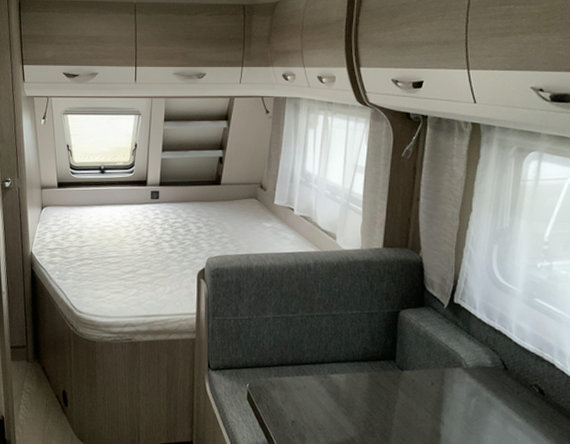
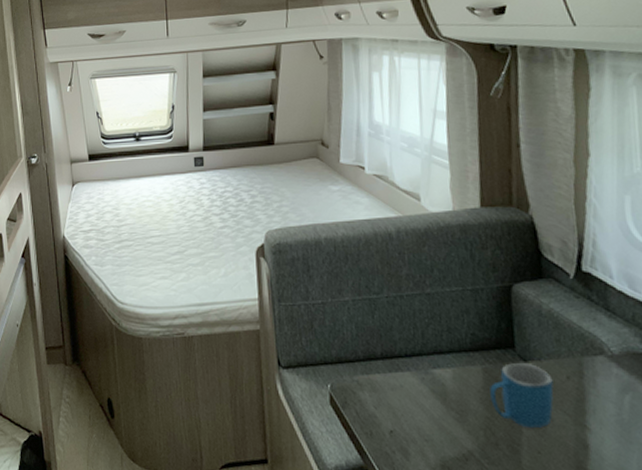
mug: none [372,372,421,422] -> present [490,363,554,429]

